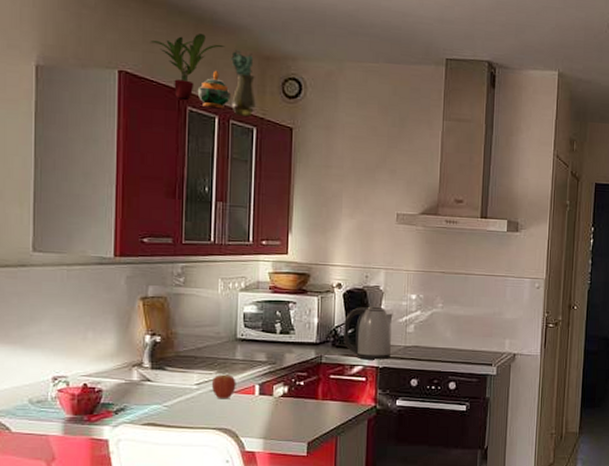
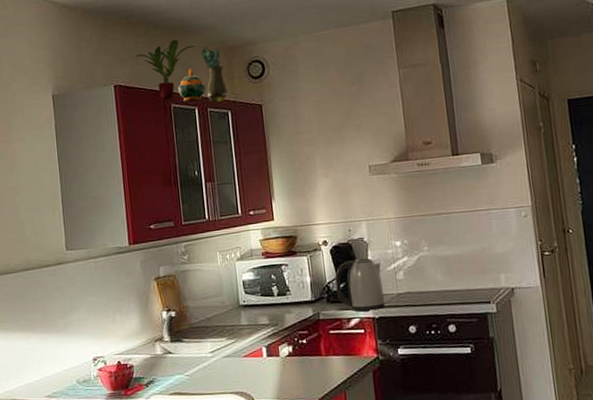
fruit: present [211,373,236,399] -> none [223,339,246,365]

